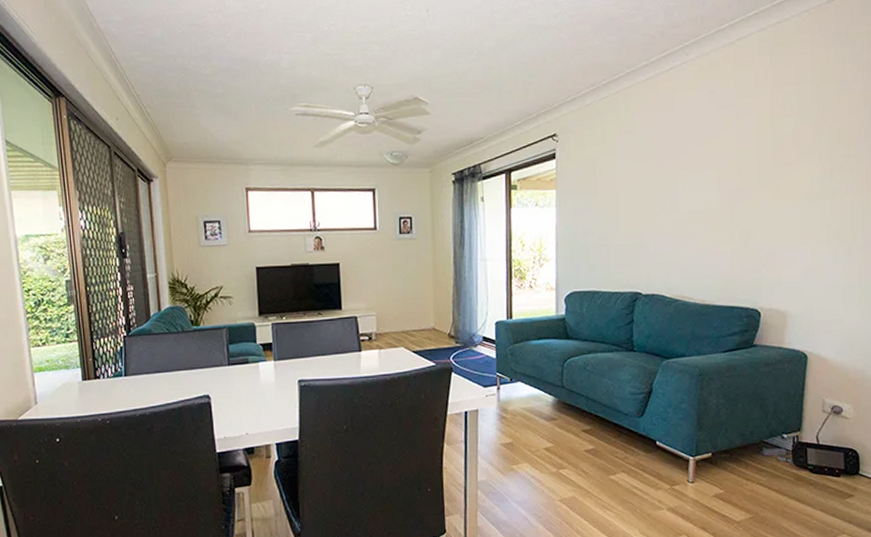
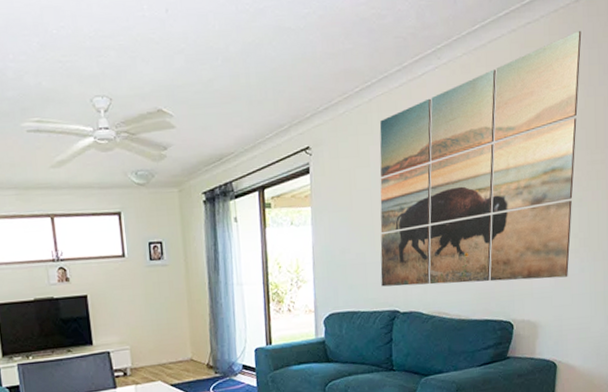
wall art: none [623,29,834,269] -> present [379,30,582,287]

